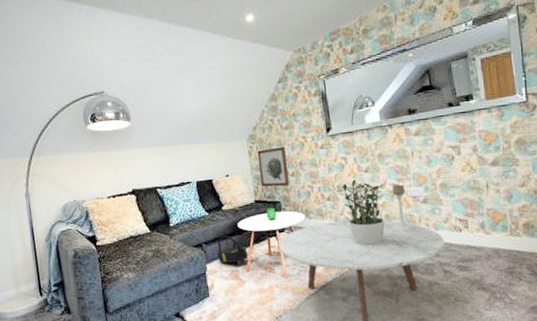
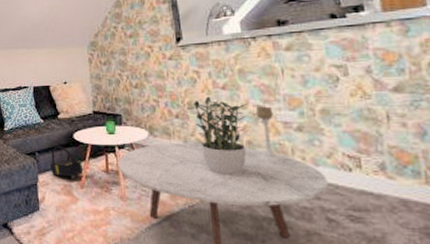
wall art: present [257,146,290,187] -> none [98,55,132,99]

